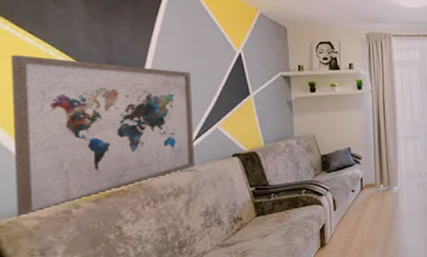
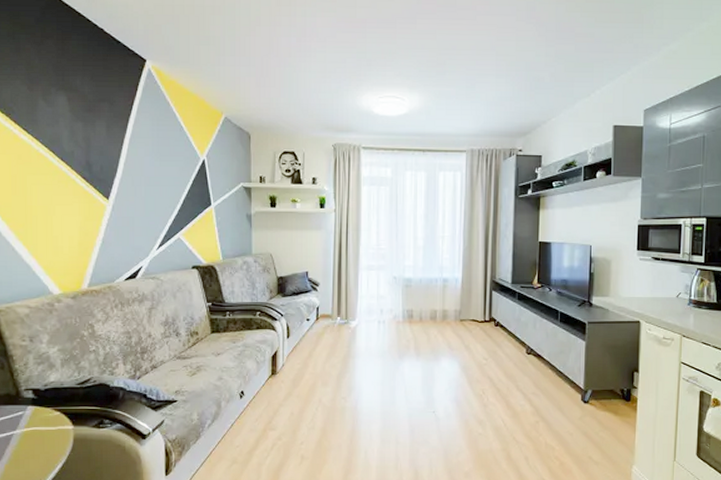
wall art: present [10,54,194,219] -> none [10,151,157,306]

